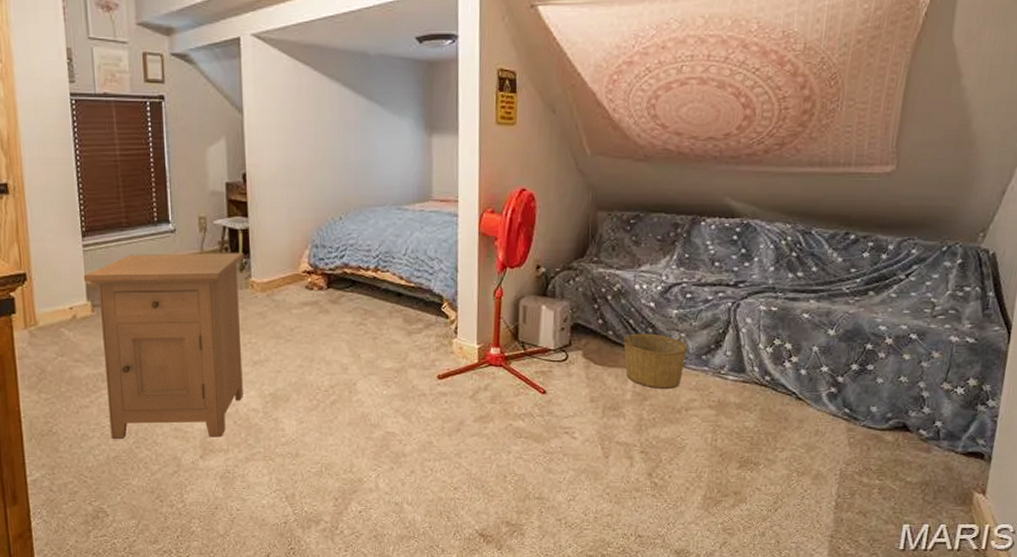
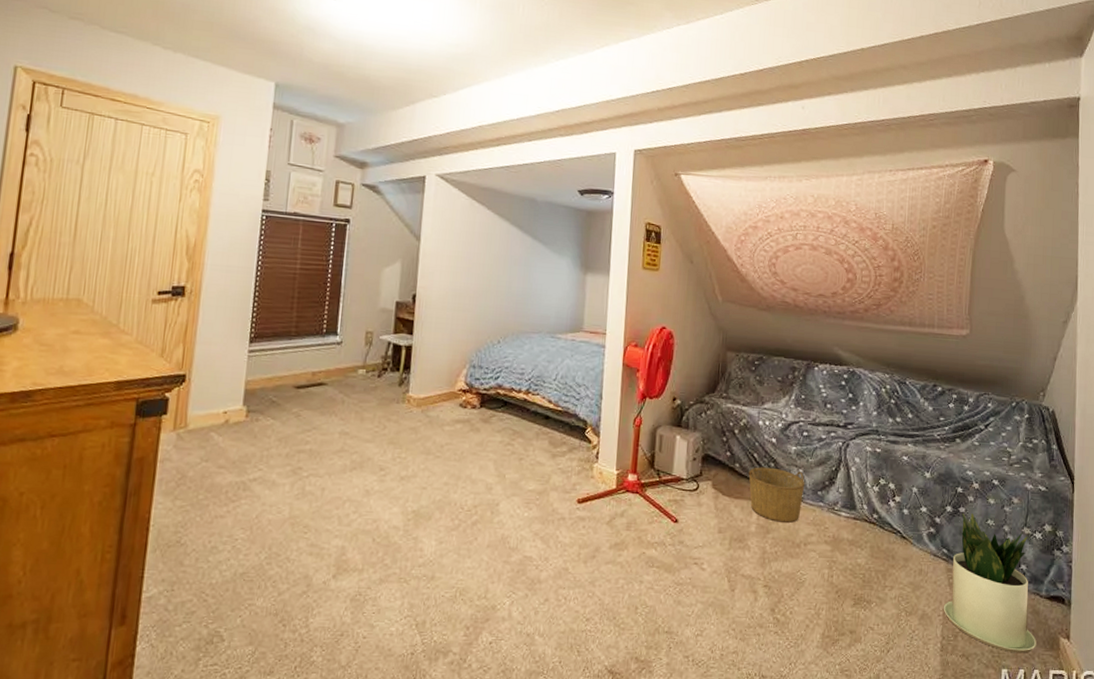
nightstand: present [83,253,244,439] -> none [242,362,405,556]
planter: none [840,370,948,509] -> present [943,512,1036,653]

